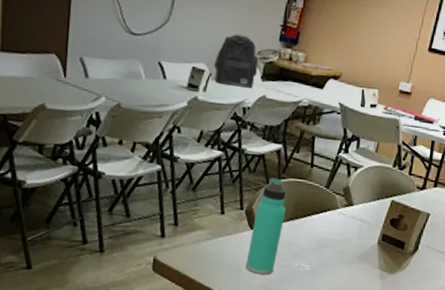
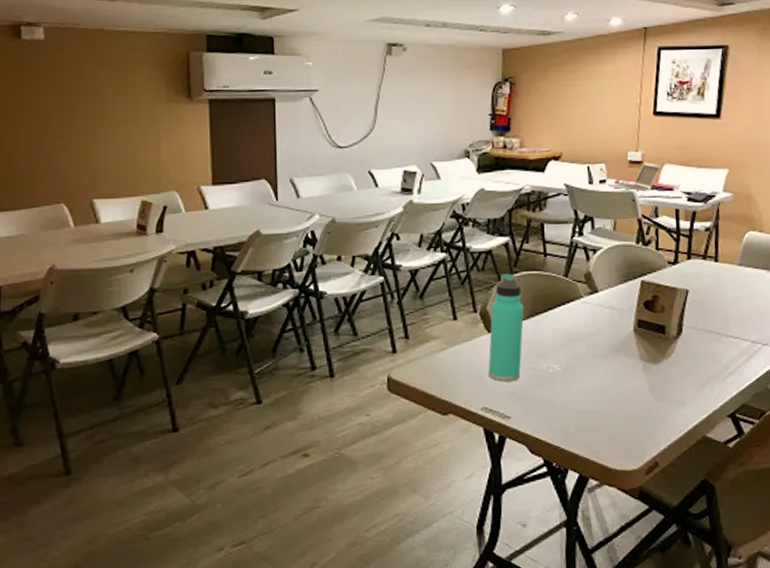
backpack: present [213,34,258,88] -> none [425,130,472,184]
laptop: none [378,94,427,121] -> present [608,162,662,192]

